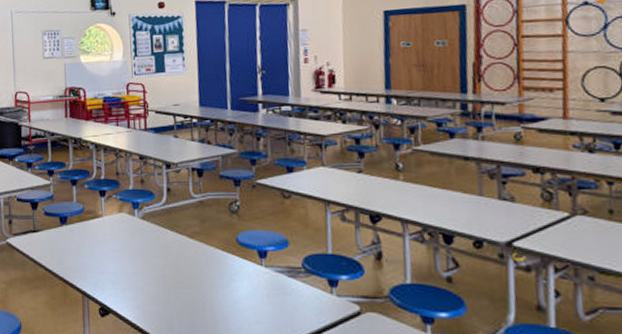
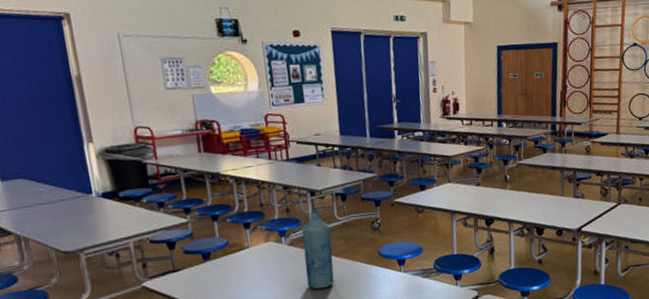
bottle: none [155,184,186,272] -> present [302,210,334,290]

